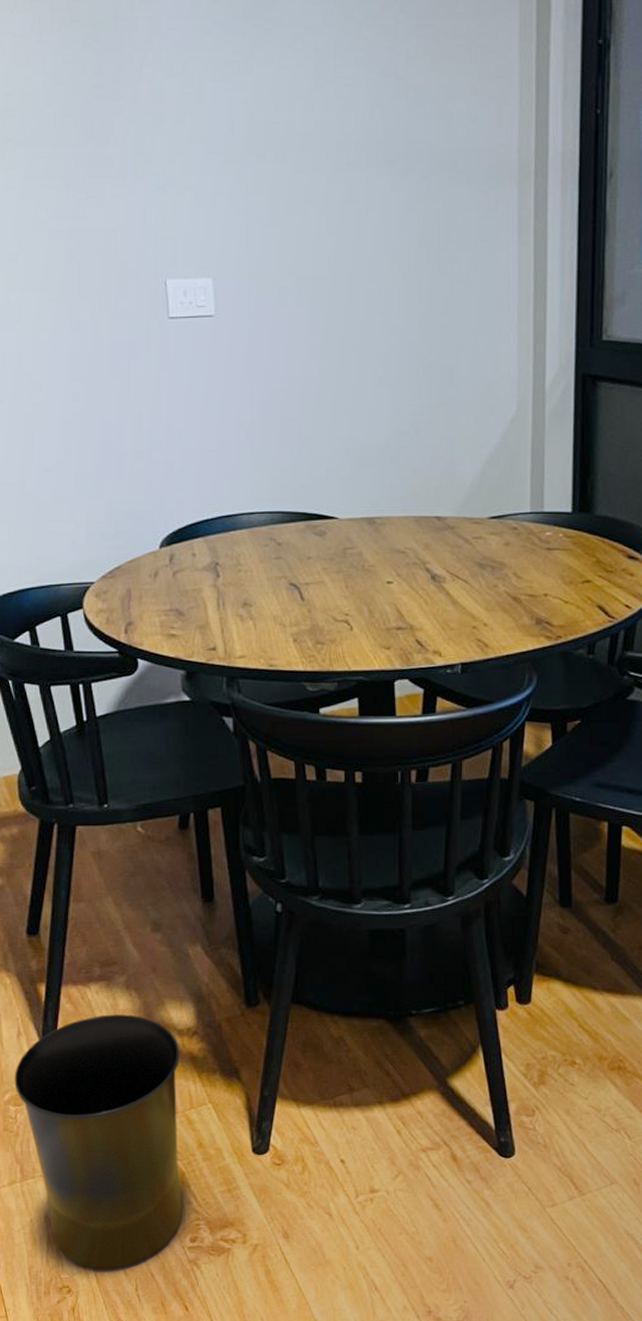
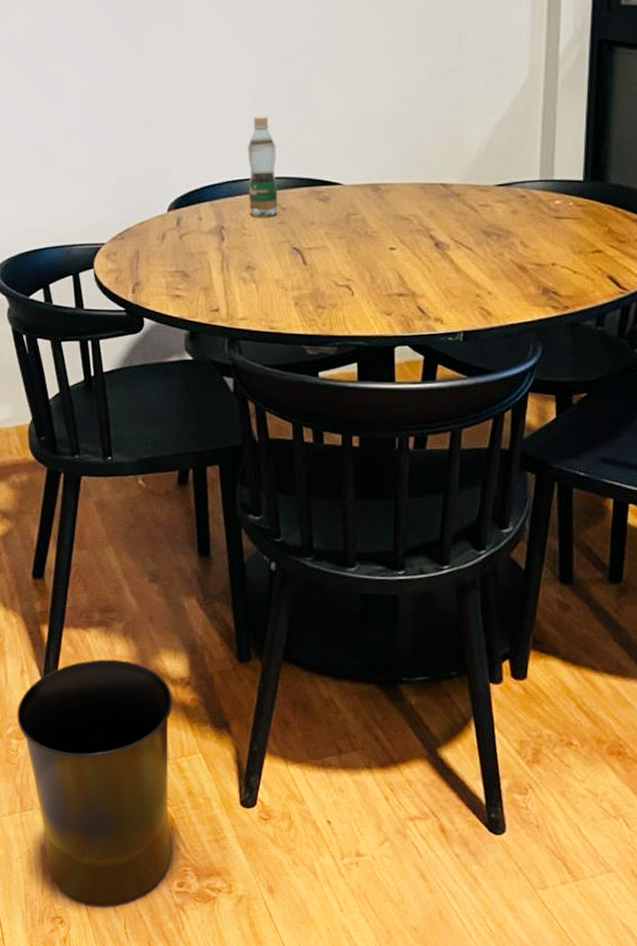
bottle: none [240,448,274,552] -> present [247,115,278,217]

